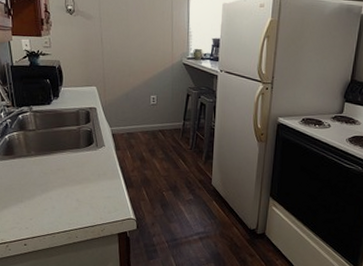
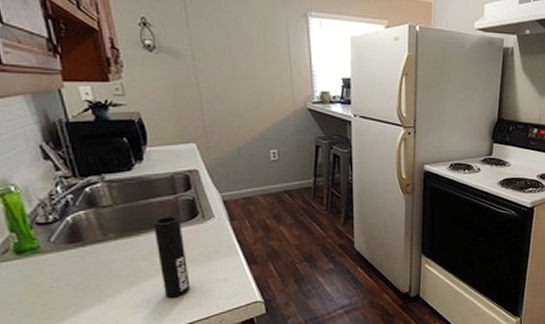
cup: none [61,141,83,206] -> present [153,215,191,298]

